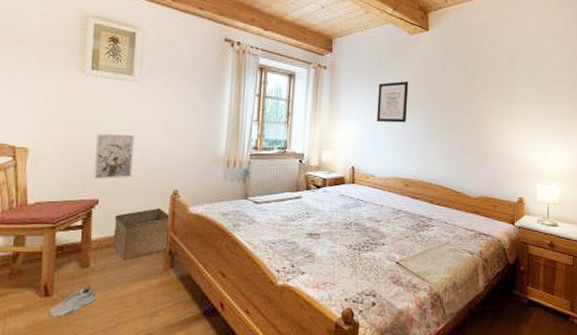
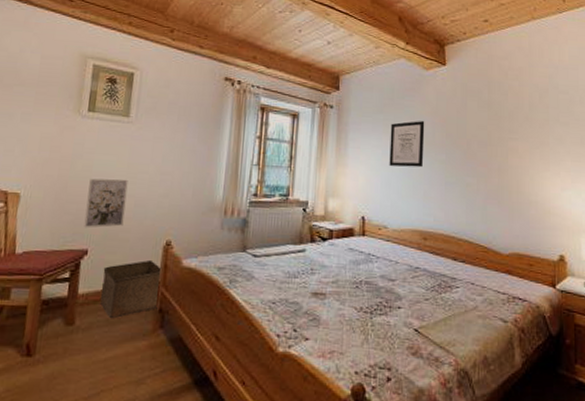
shoe: present [47,285,97,317] -> none [28,345,80,380]

